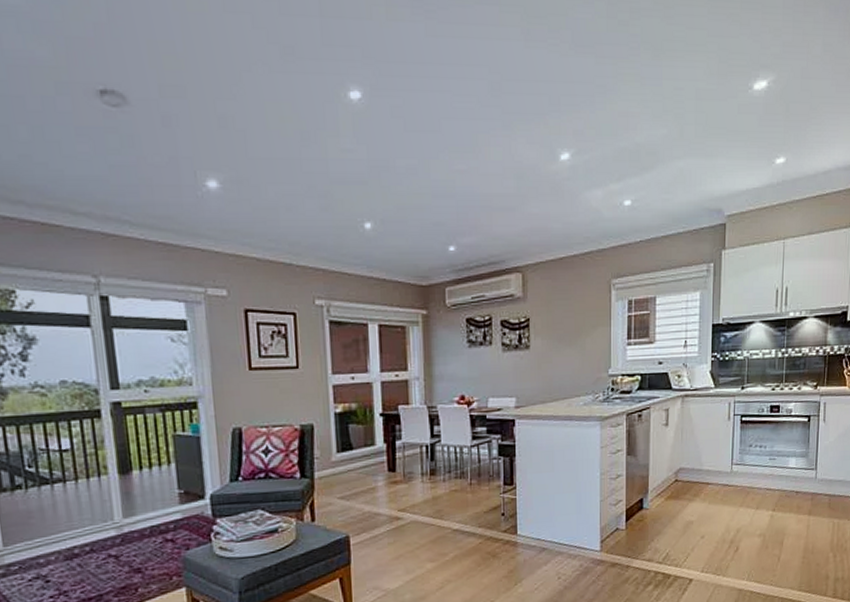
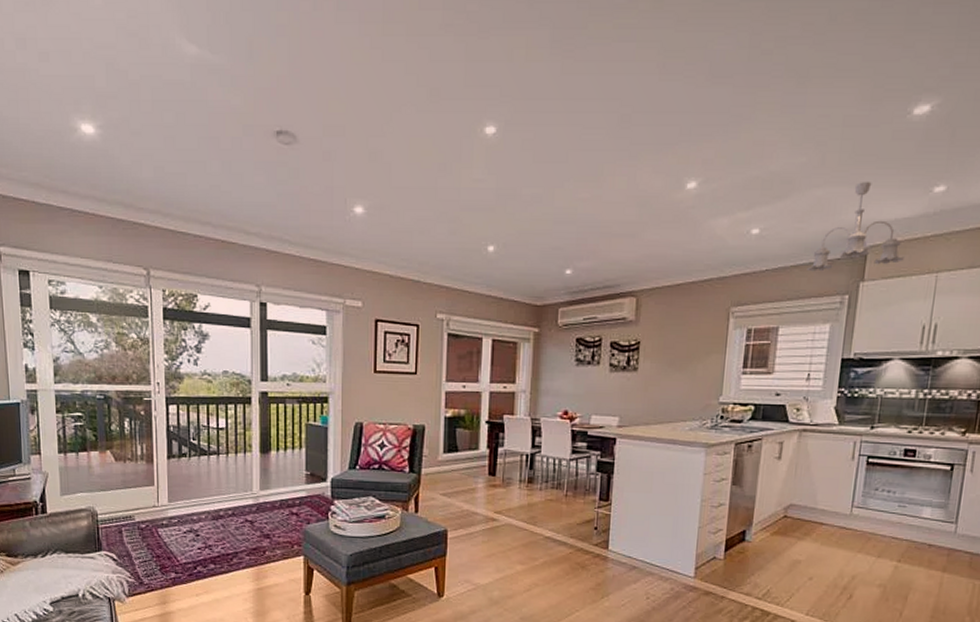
ceiling light fixture: none [676,154,756,242] -> present [807,182,904,272]

